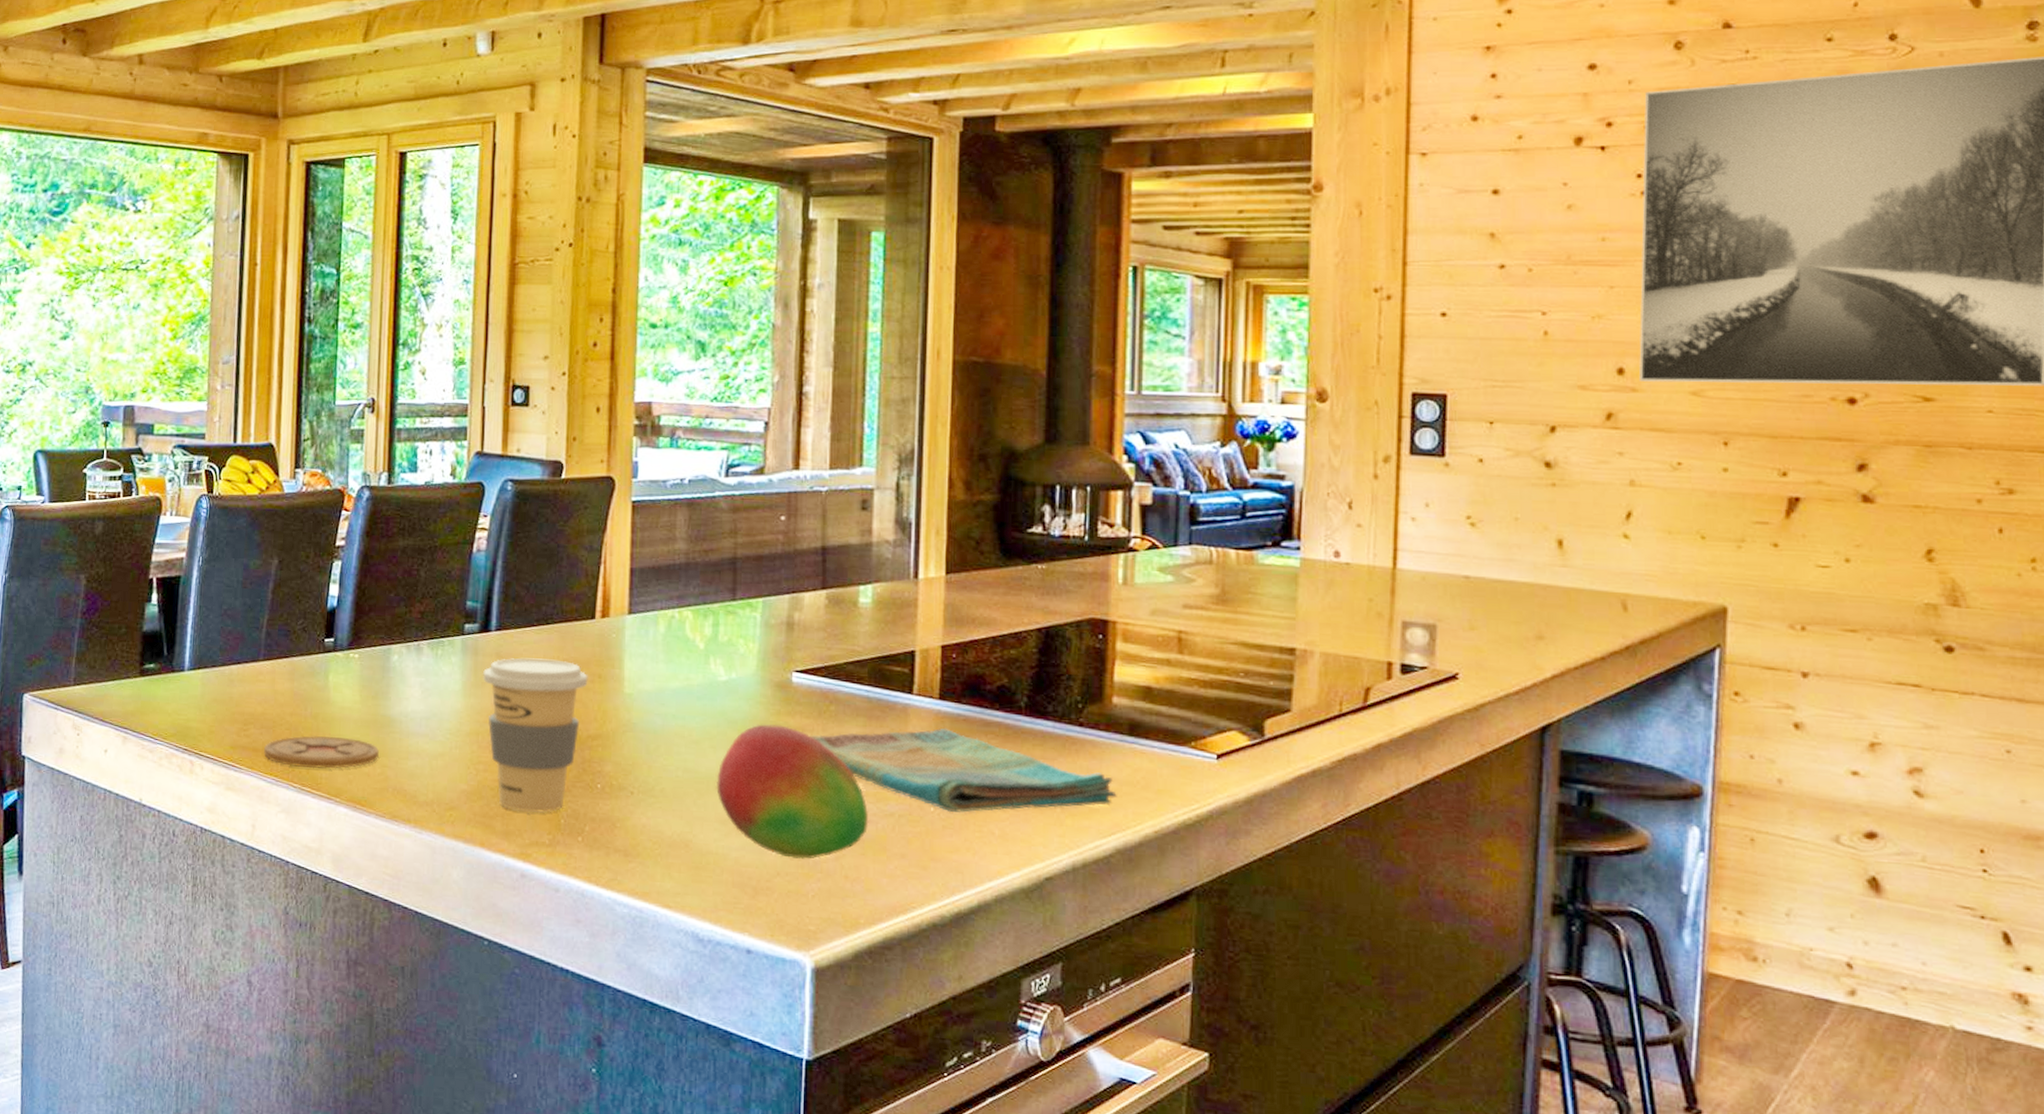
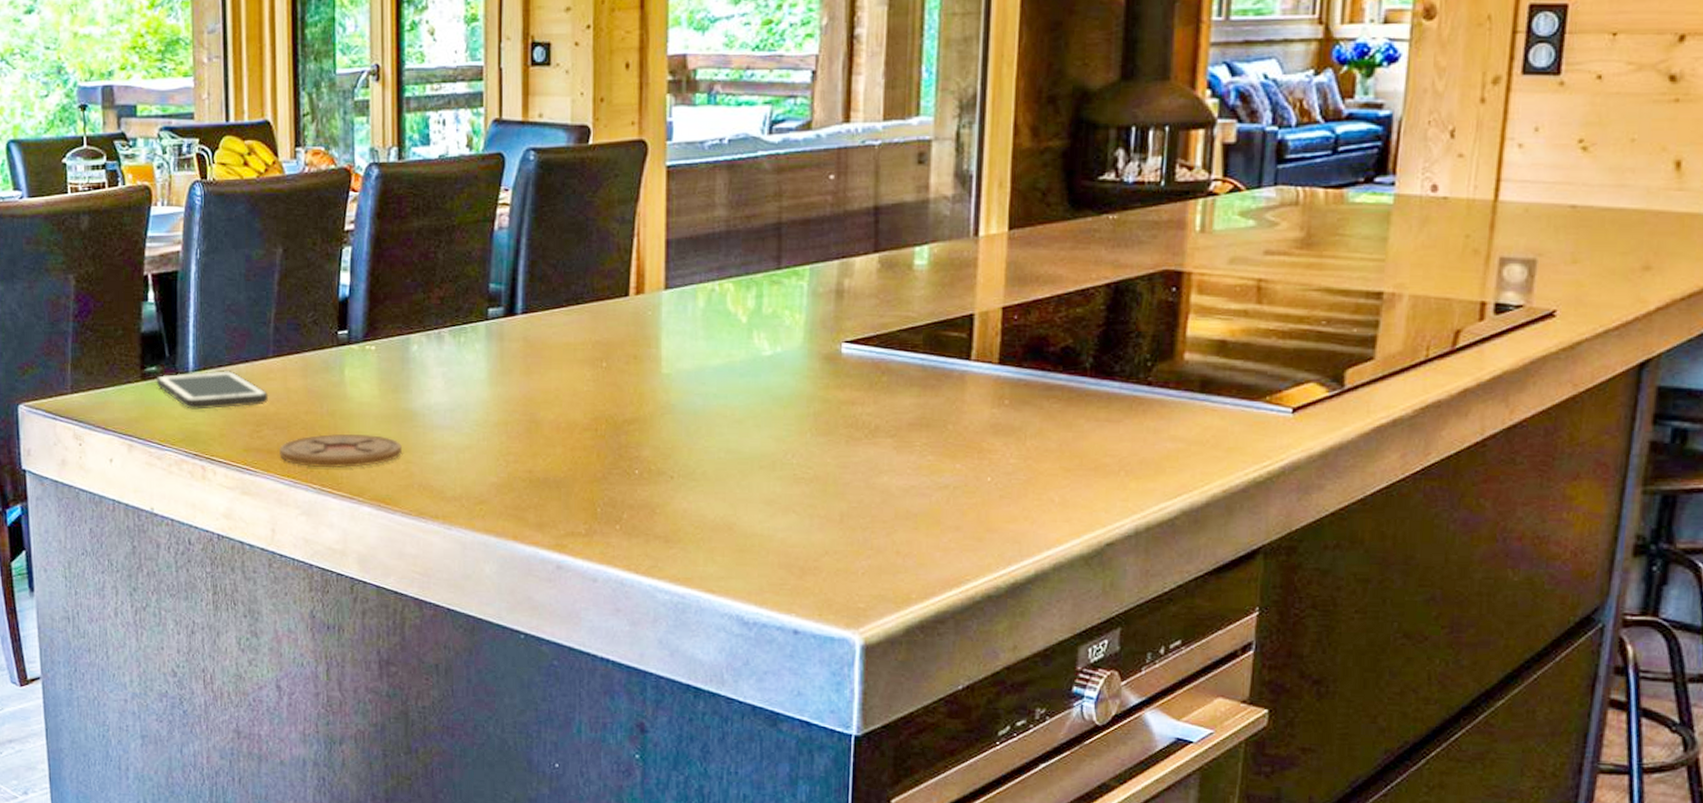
cell phone: none [153,670,258,707] -> present [156,369,269,410]
coffee cup: present [482,657,588,813] -> none [509,341,623,503]
fruit: present [716,724,869,859] -> none [761,399,922,537]
dish towel: present [810,728,1117,813] -> none [860,394,1185,482]

